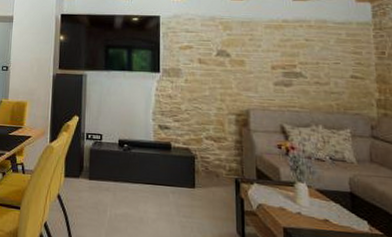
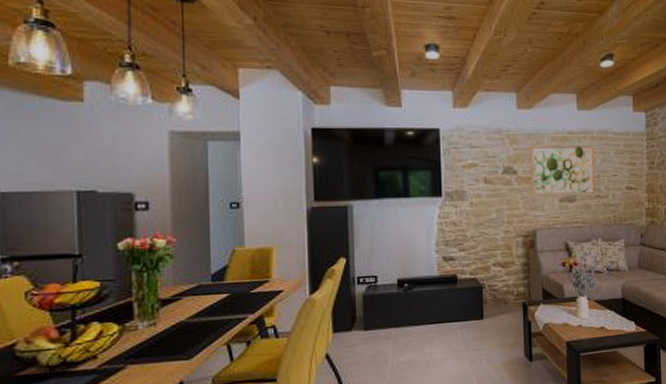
wall art: none [243,32,313,80] -> present [530,146,595,196]

